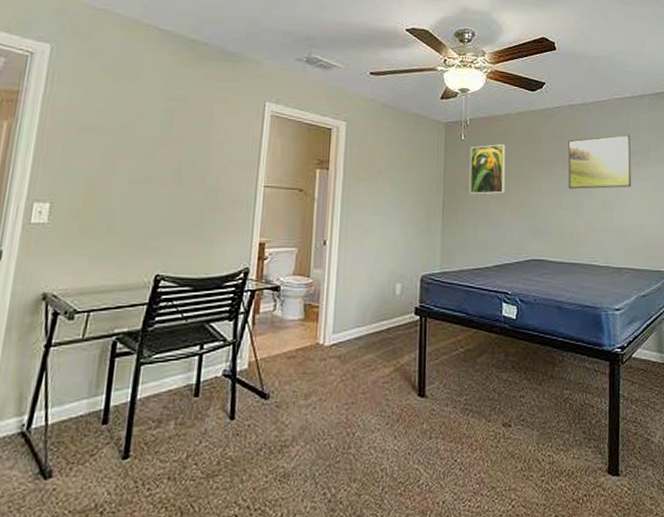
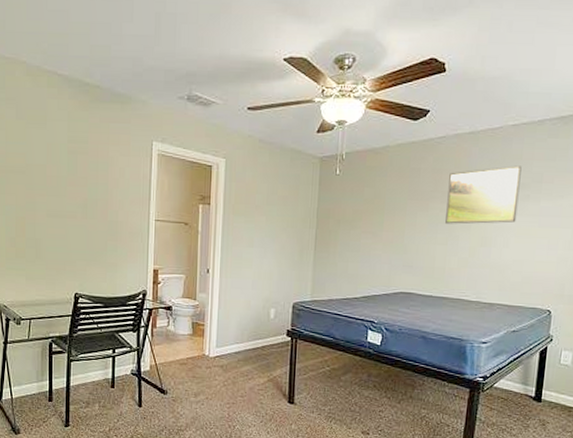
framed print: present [469,144,506,195] -> none [341,178,382,229]

